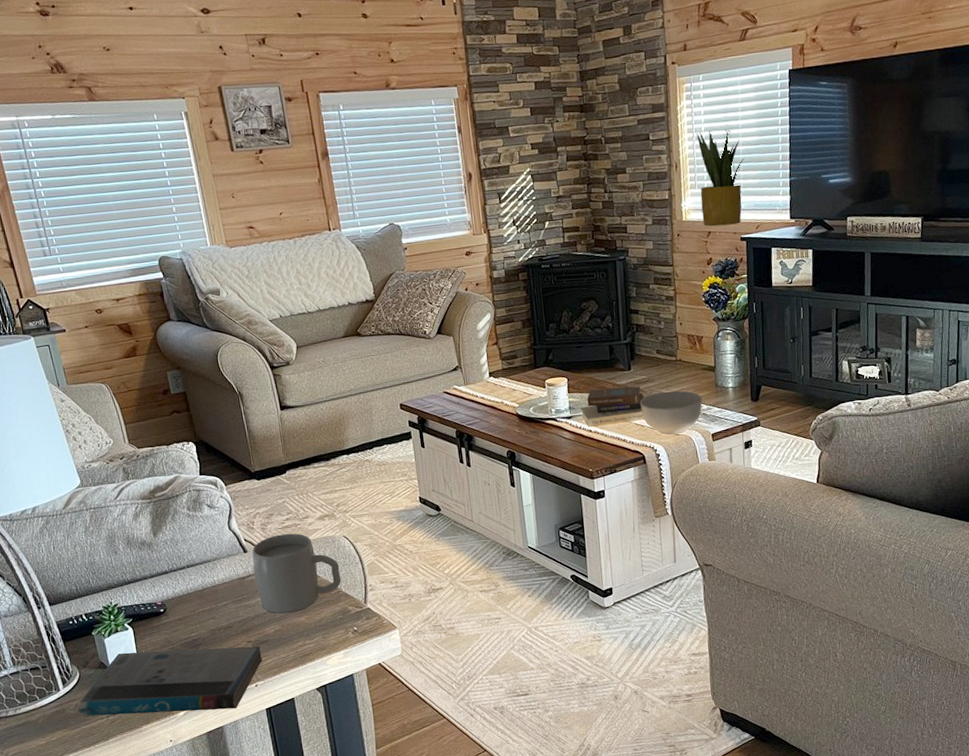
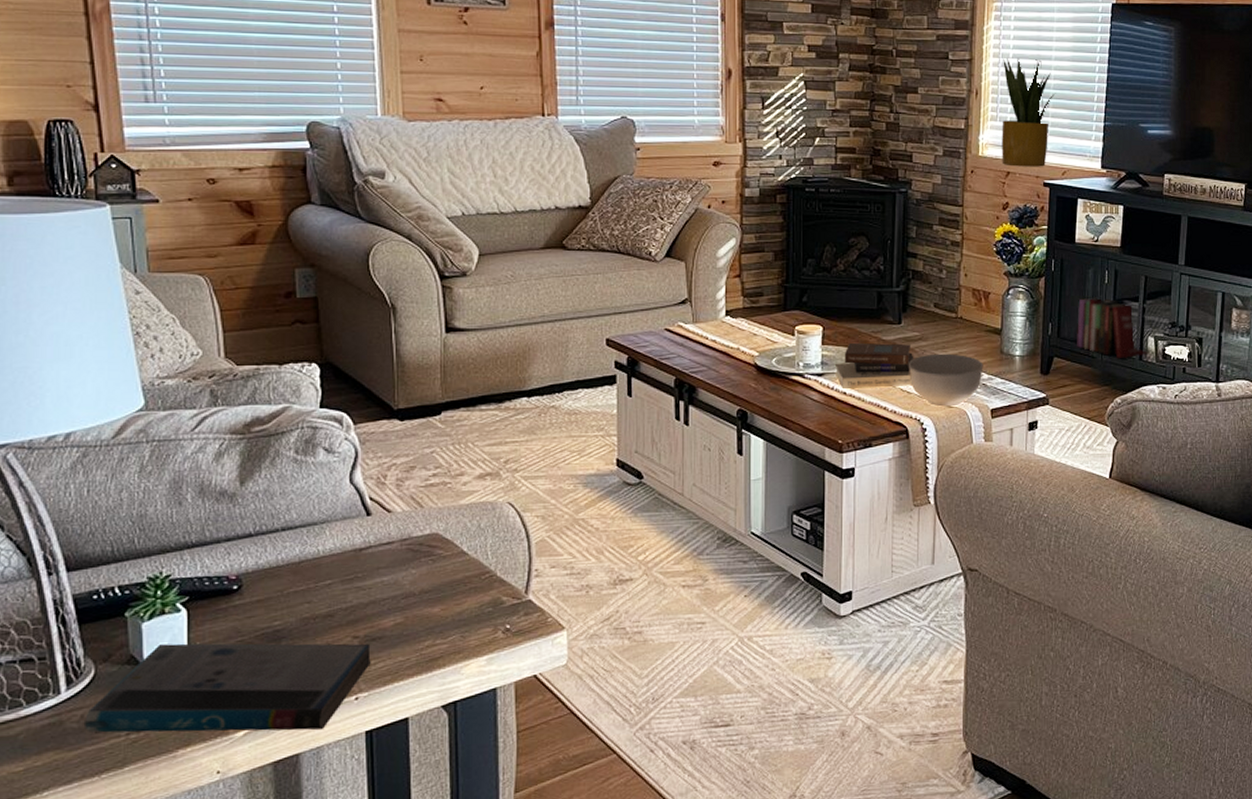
mug: present [251,533,342,614] -> none [376,494,498,601]
books: none [779,331,844,383] -> present [1077,297,1149,359]

